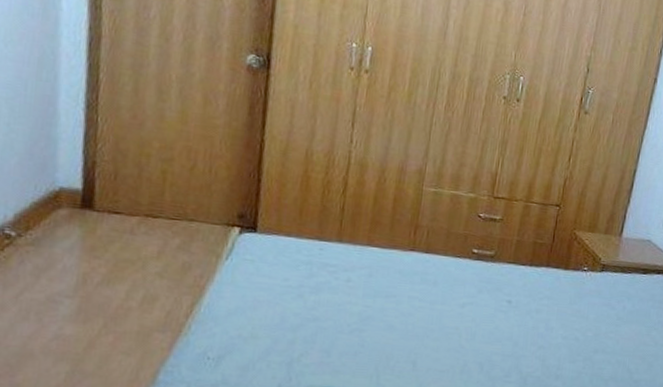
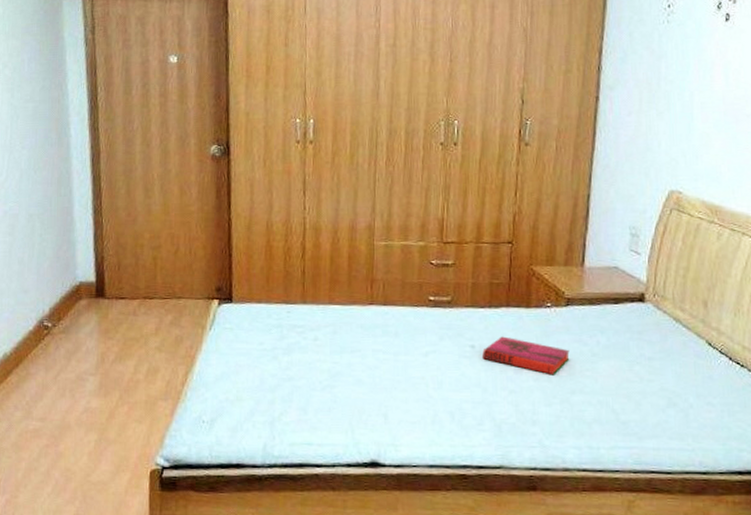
hardback book: none [517,294,598,335] -> present [482,336,570,375]

